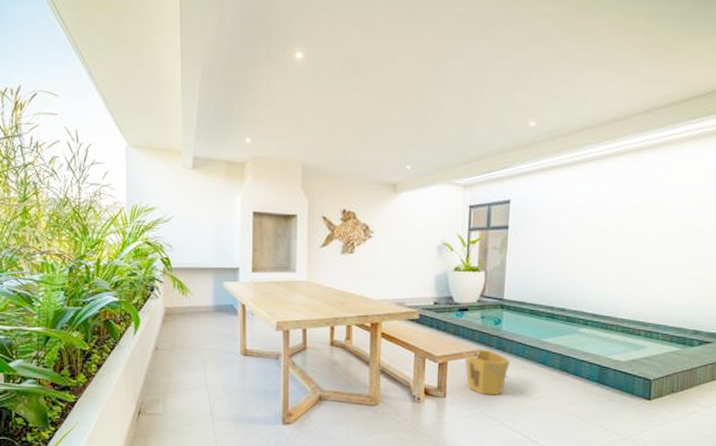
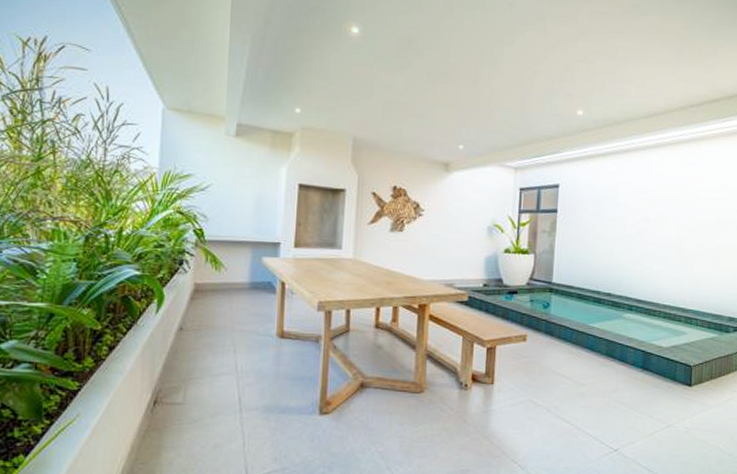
bucket: present [464,349,510,396] -> none [513,333,558,382]

